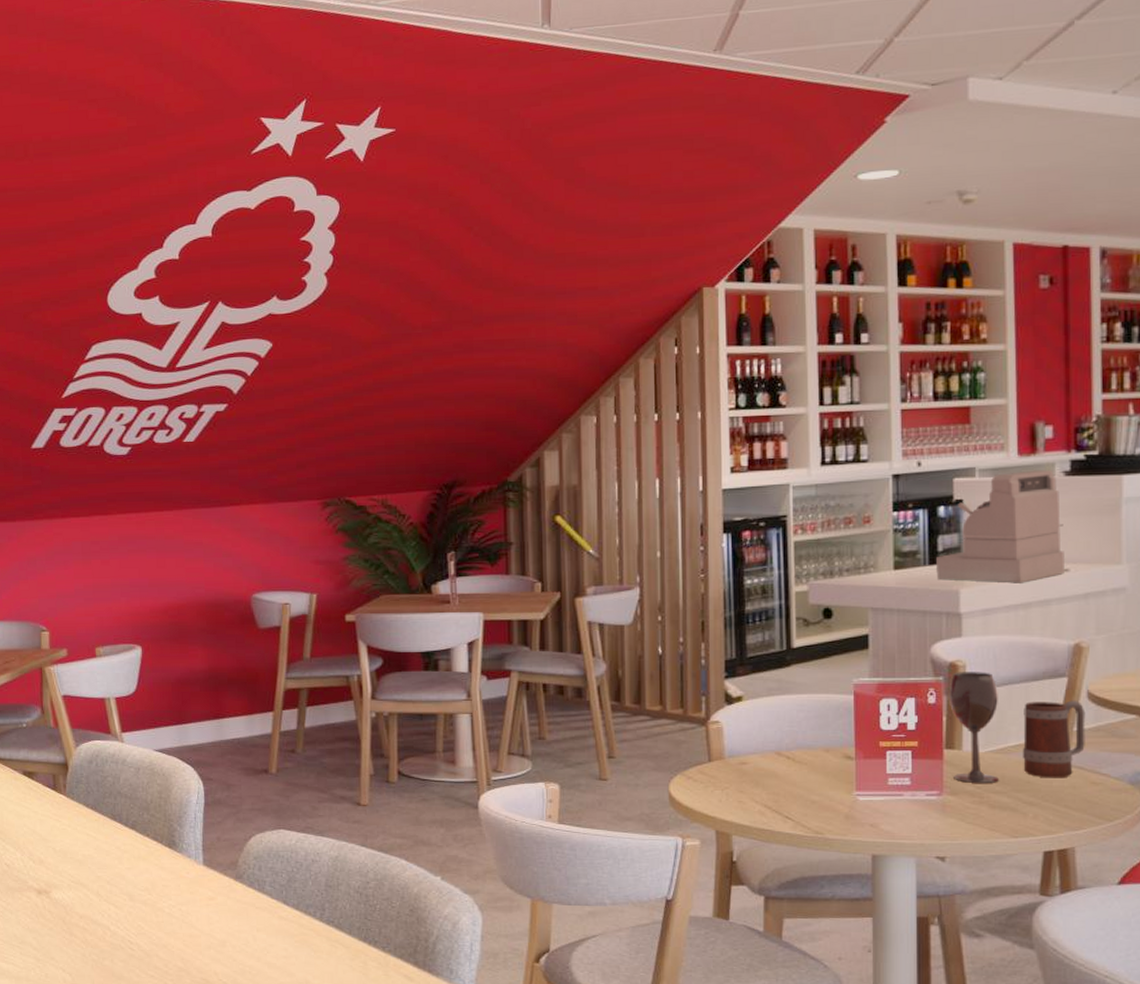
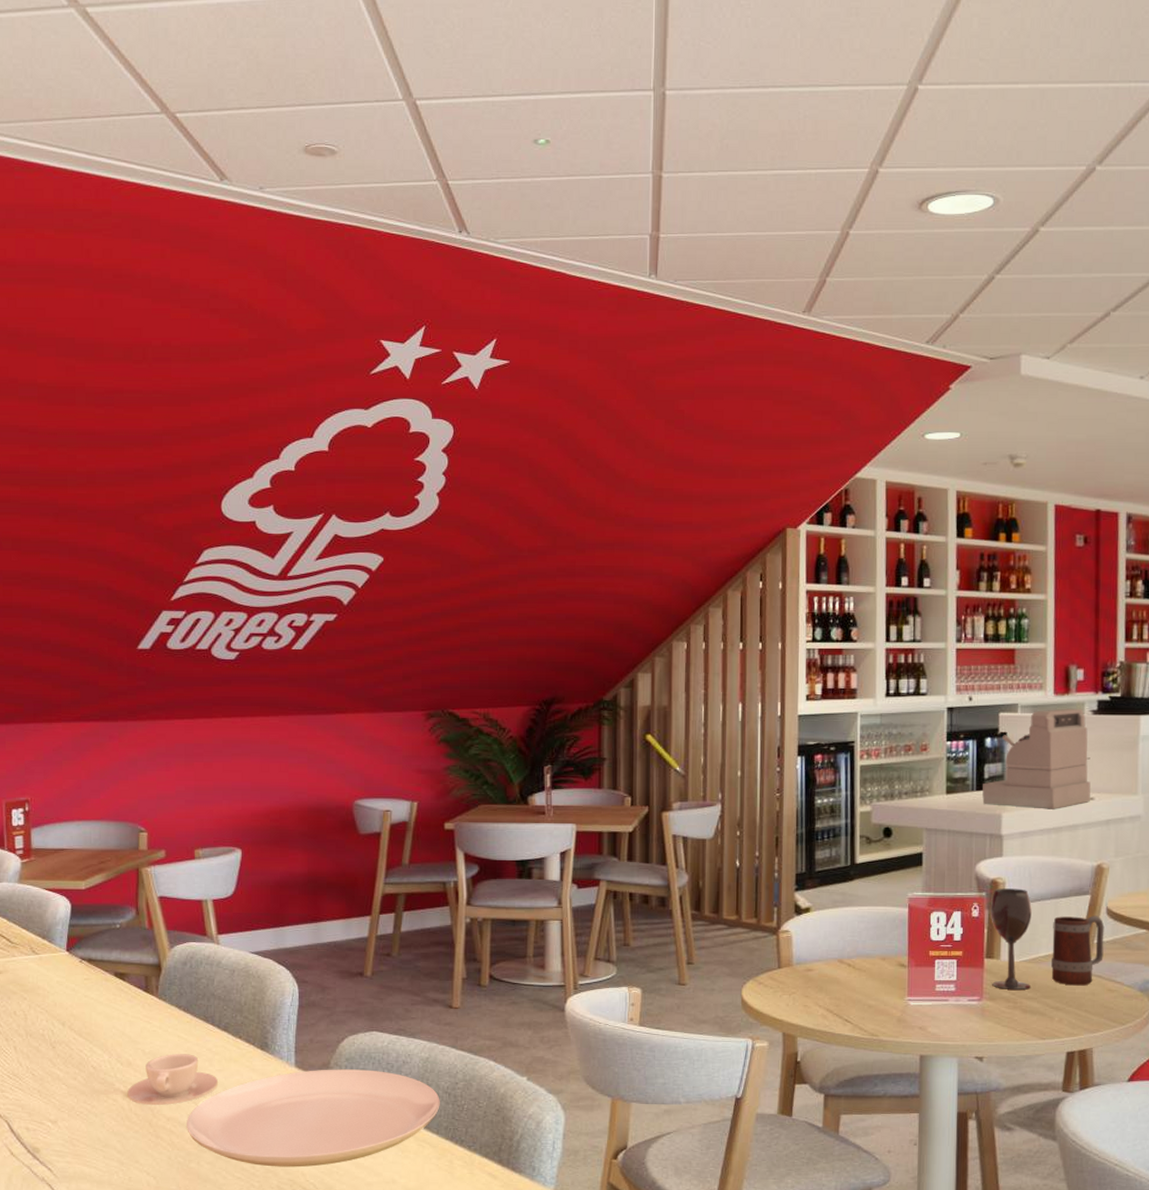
teacup: none [40,852,129,903] -> present [127,1054,219,1106]
plate: none [99,867,352,967] -> present [187,1069,440,1167]

